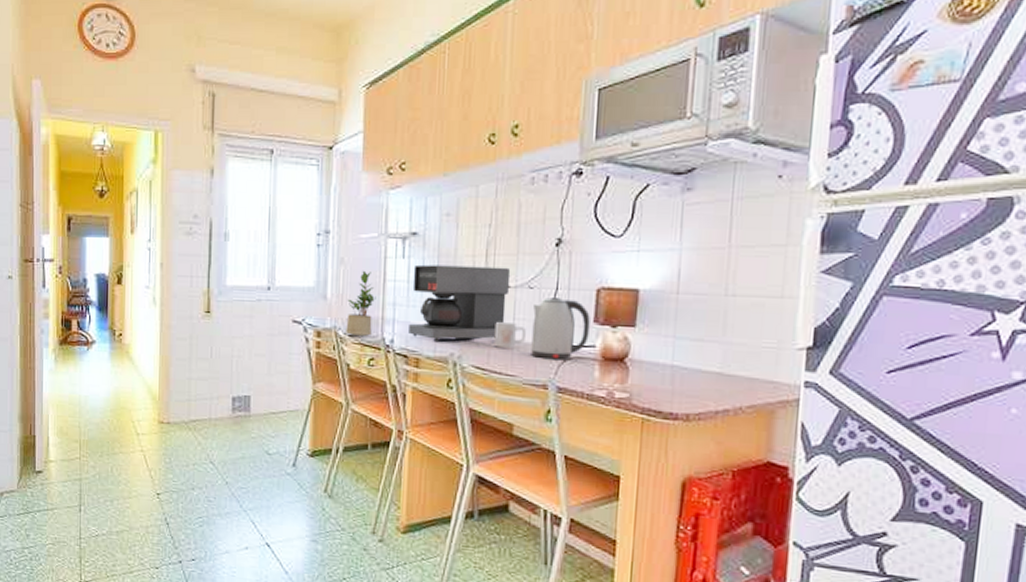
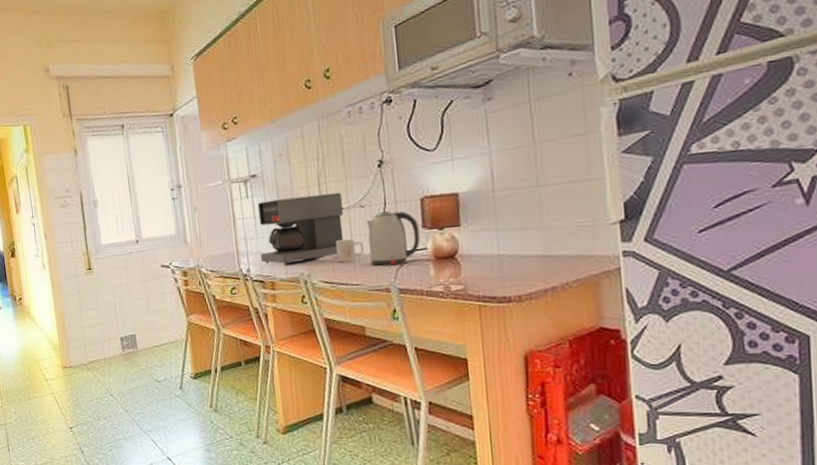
potted plant: present [346,270,376,336] -> none [205,214,230,271]

